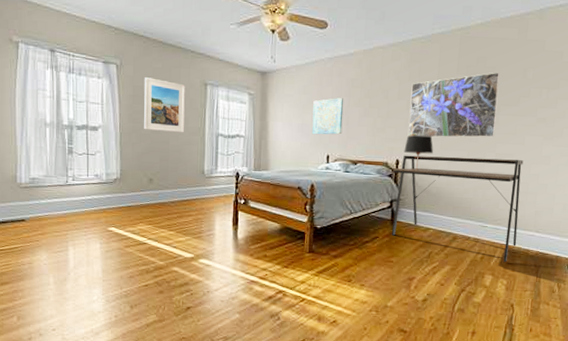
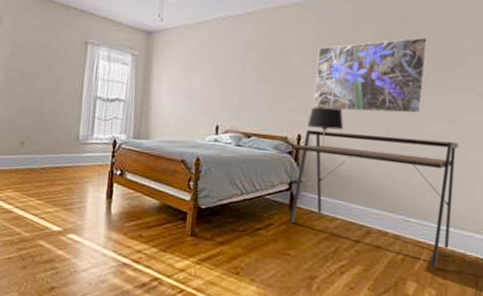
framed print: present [144,77,185,133] -> none [19,34,65,95]
wall art: present [312,98,344,135] -> none [200,61,238,103]

